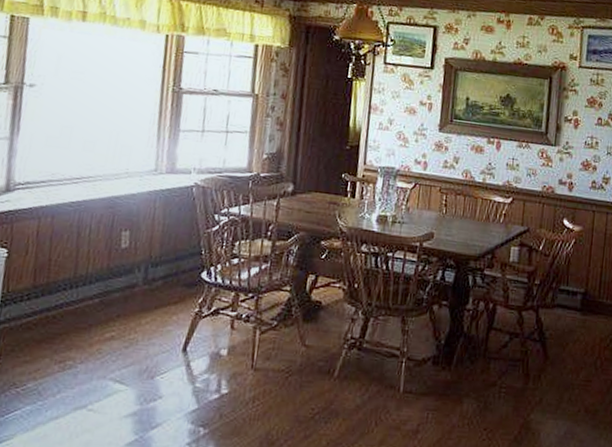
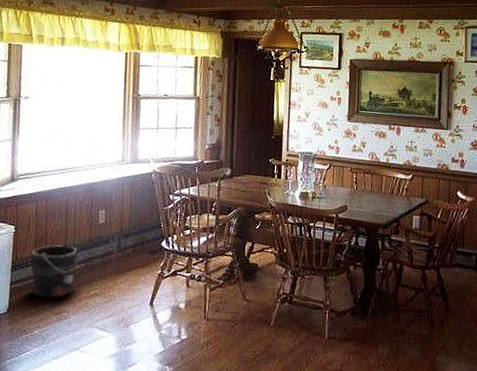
bucket: none [27,272,95,342] -> present [31,243,81,298]

